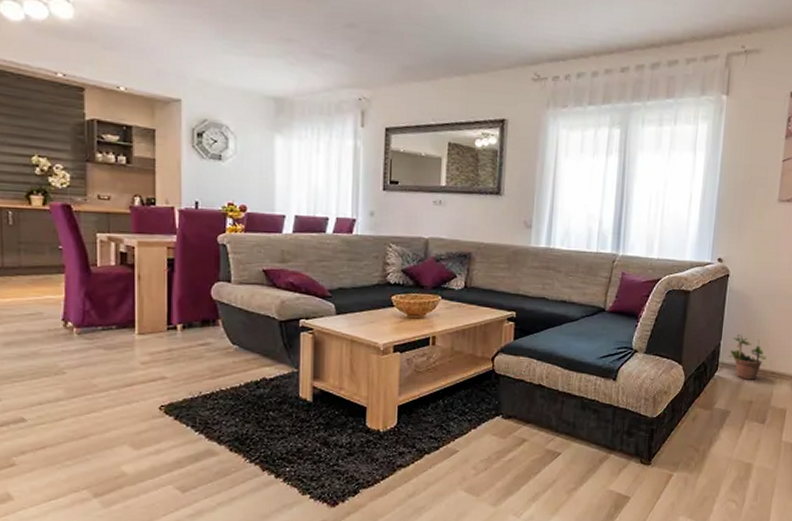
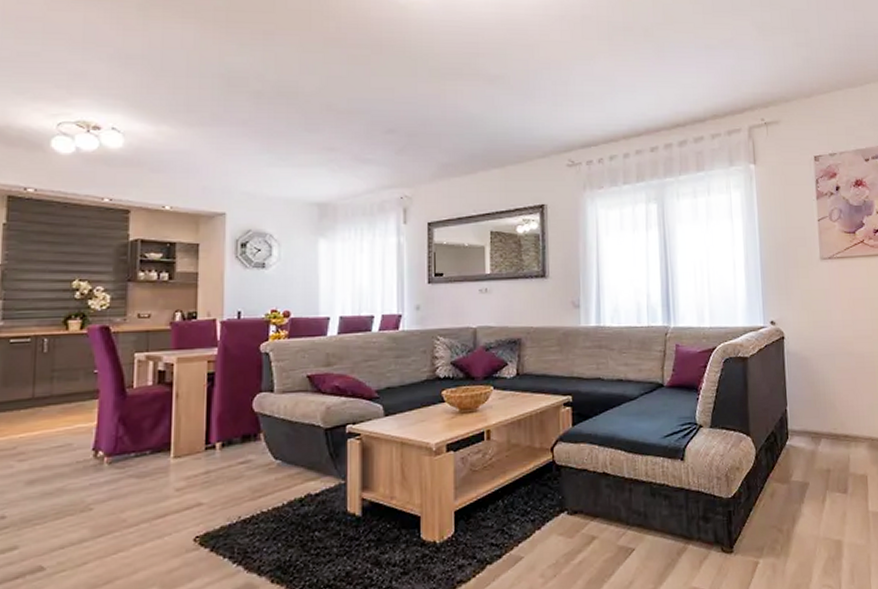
potted plant: present [728,333,767,381] -> none [796,397,837,447]

